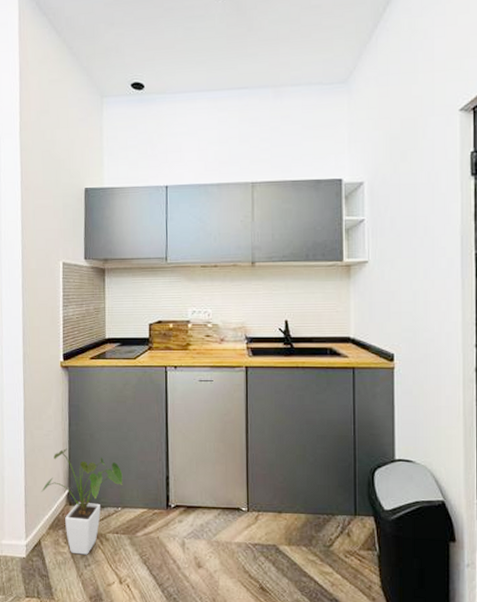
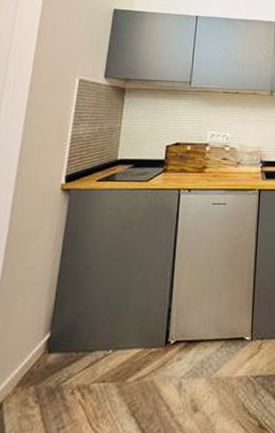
house plant: present [41,448,123,555] -> none [14,284,119,415]

